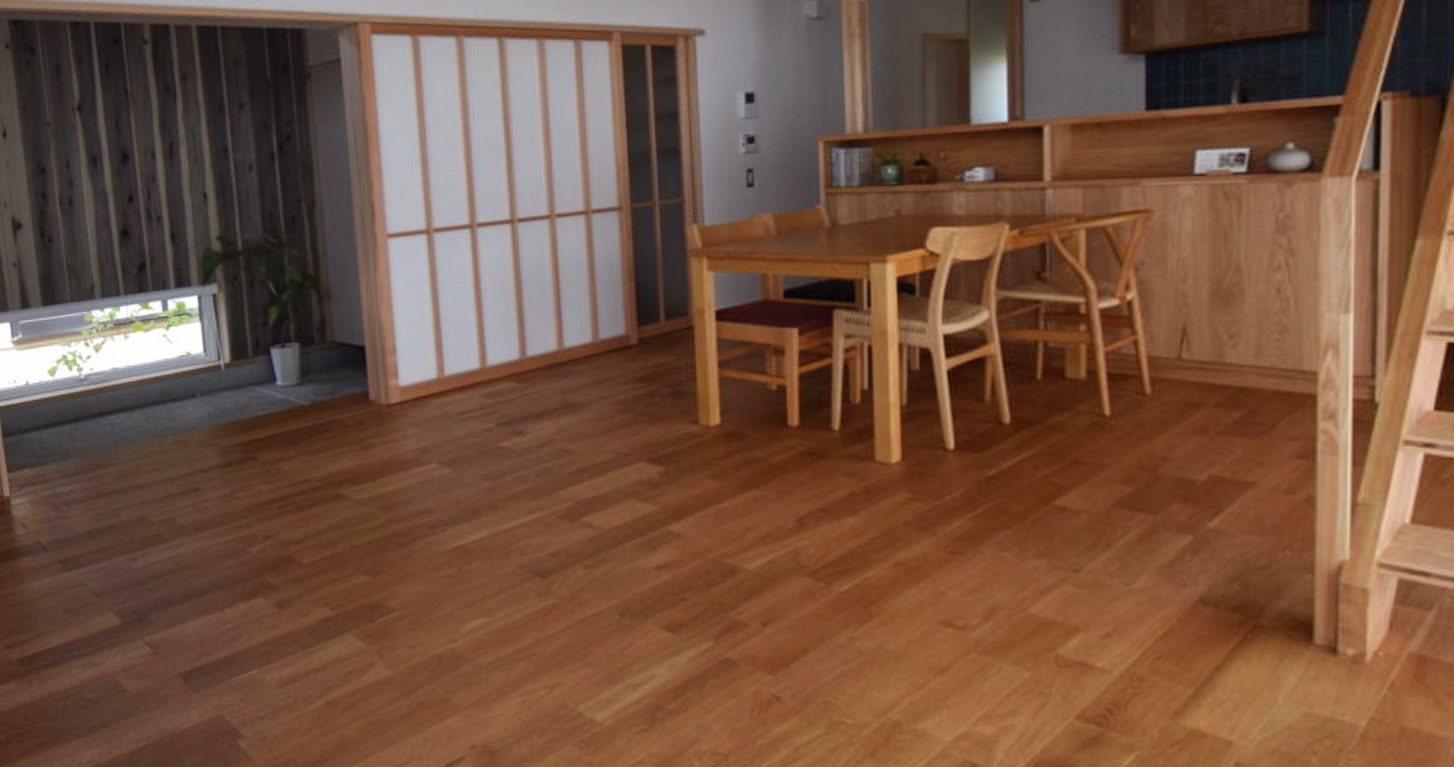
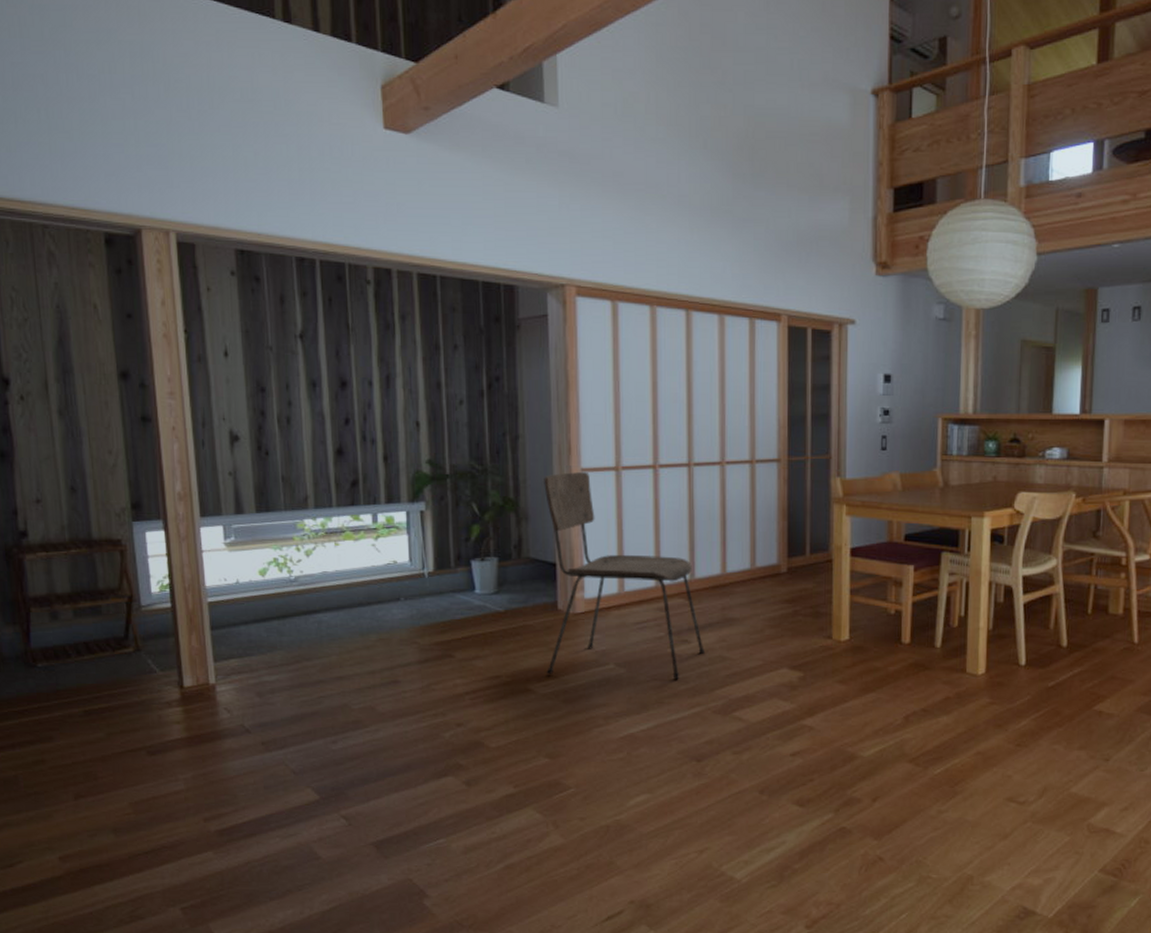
dining chair: none [346,237,543,478] -> present [544,471,705,679]

